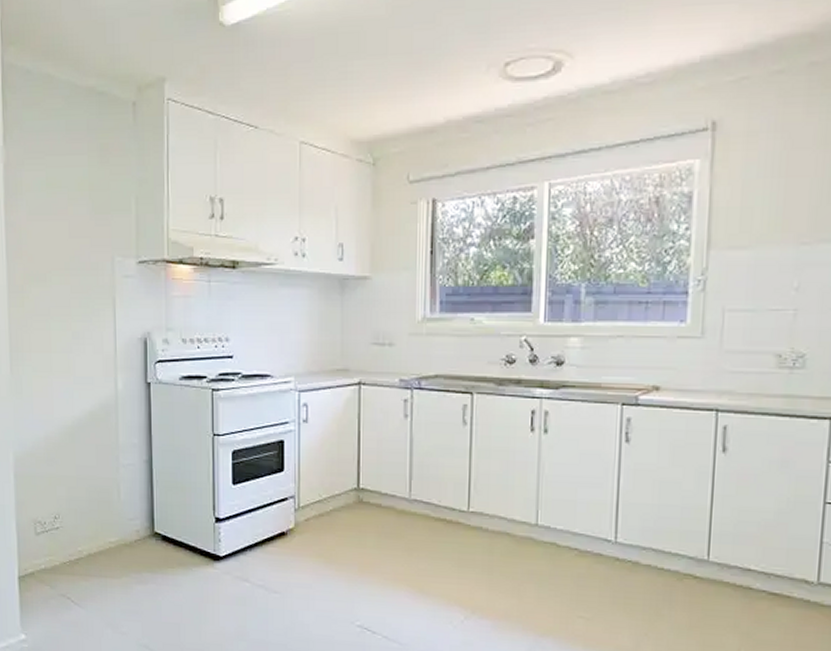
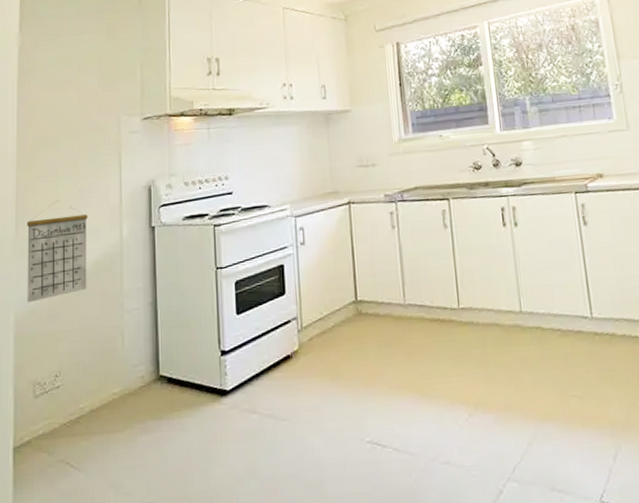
calendar: none [21,342,83,444] -> present [27,200,88,303]

